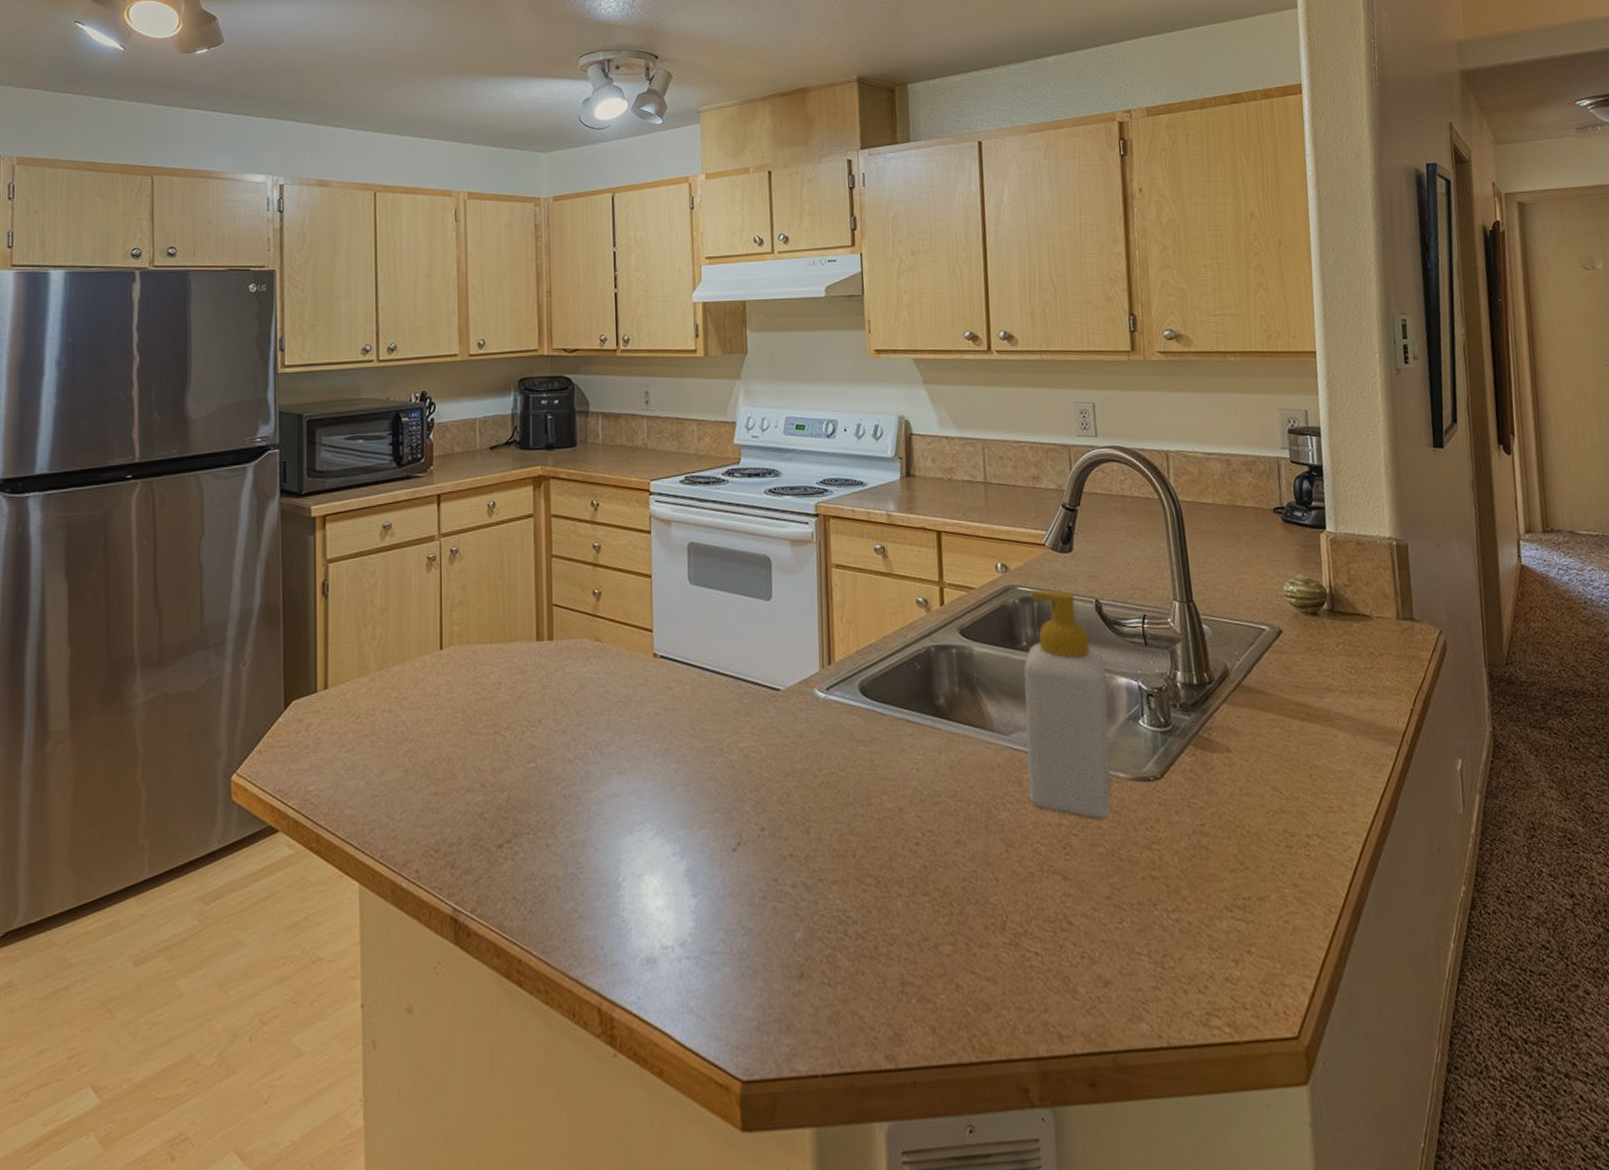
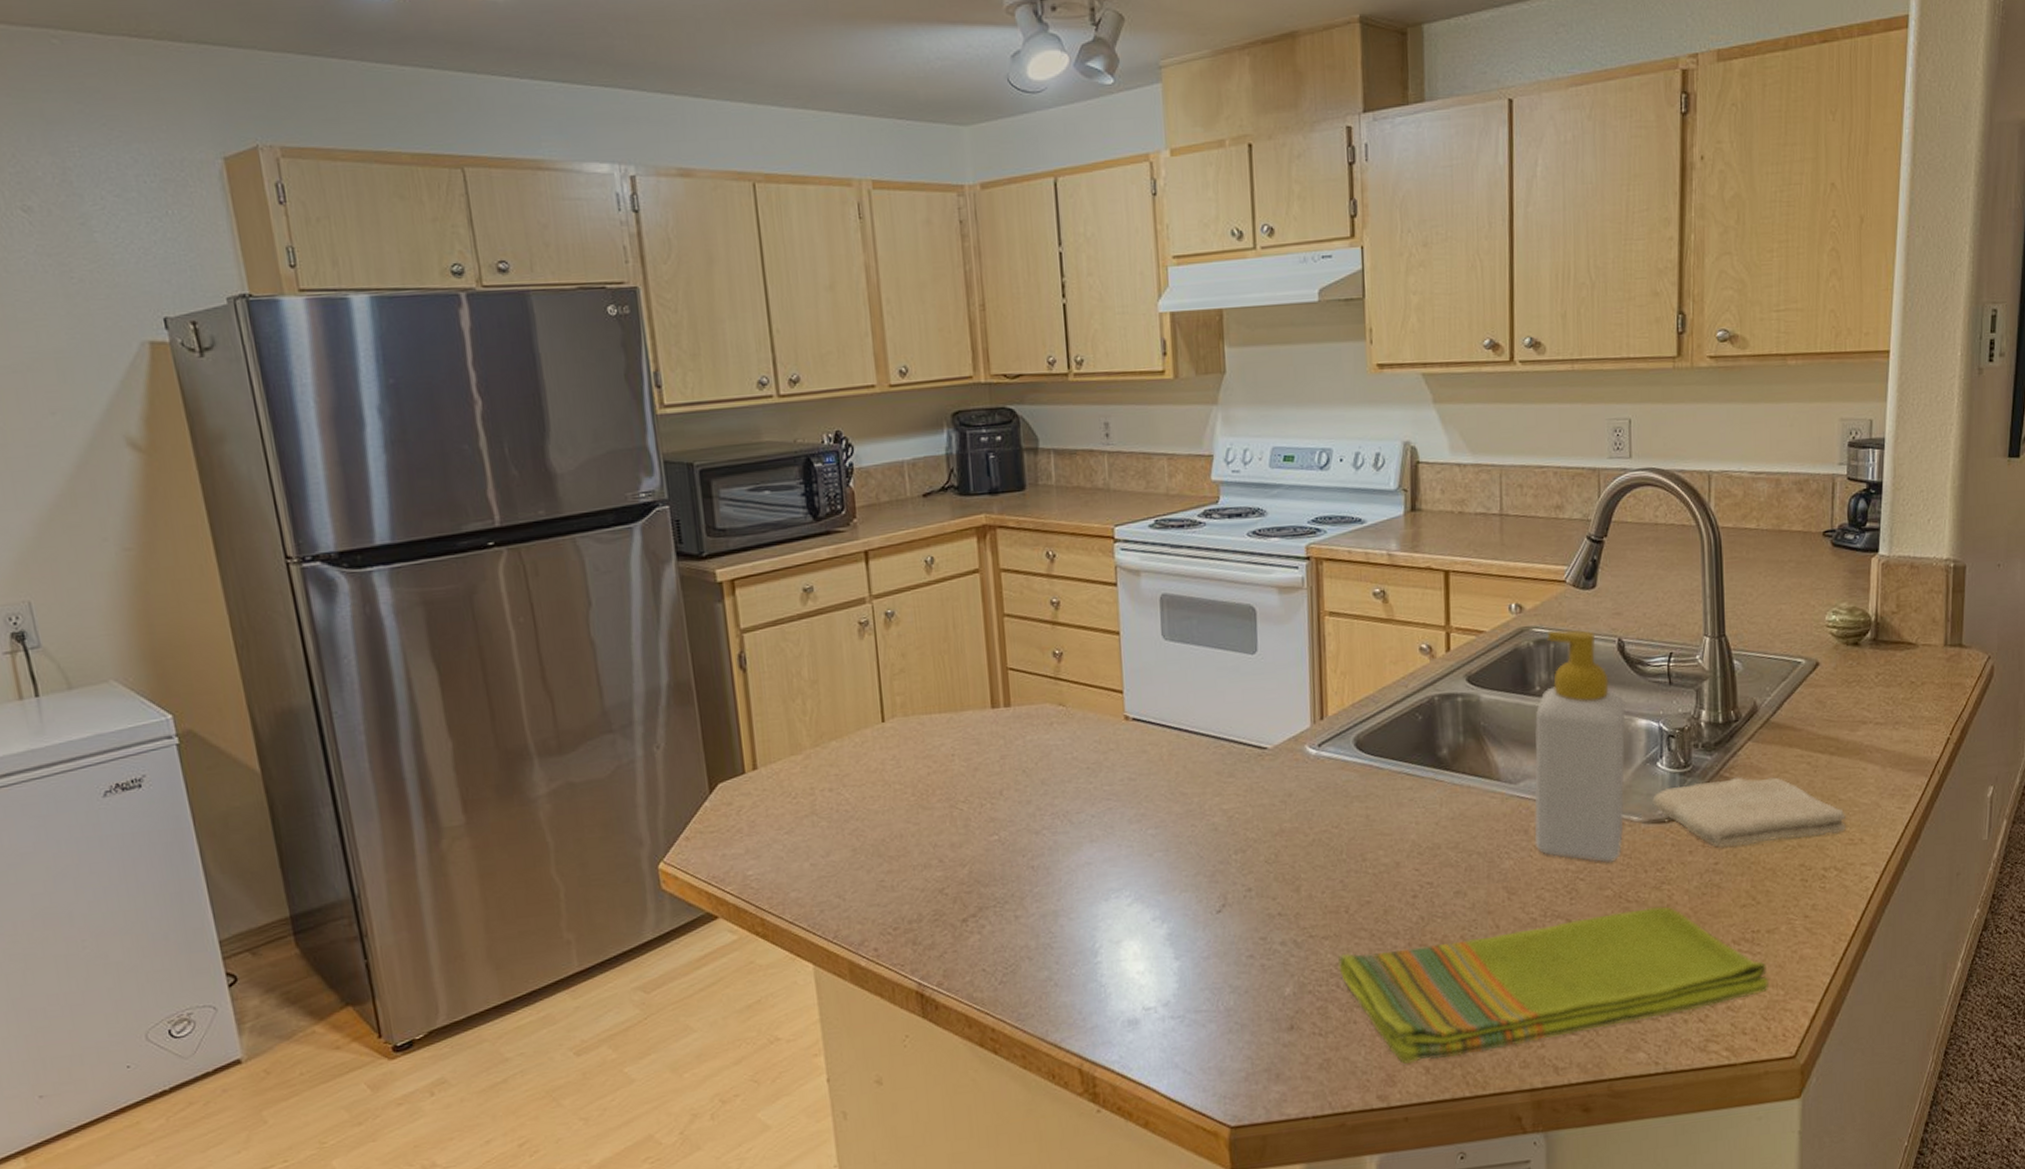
dish towel: none [846,867,1265,1023] -> present [1338,907,1770,1064]
washcloth: none [1137,738,1324,810] -> present [1652,777,1846,848]

